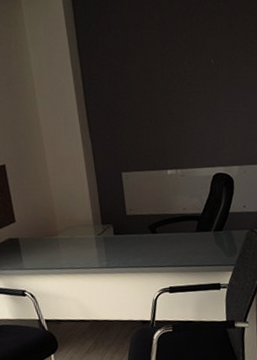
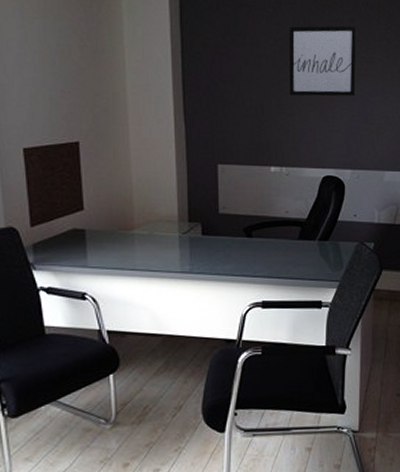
wall art: none [174,32,238,105] -> present [289,25,357,97]

